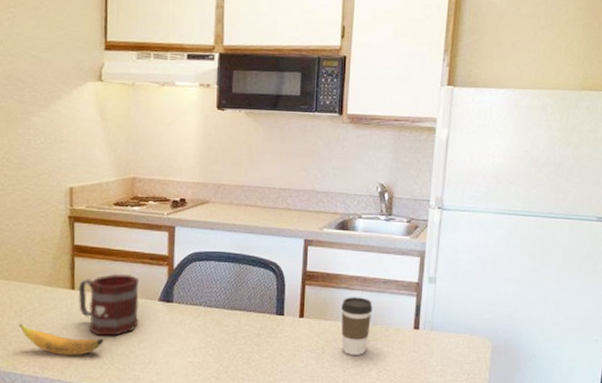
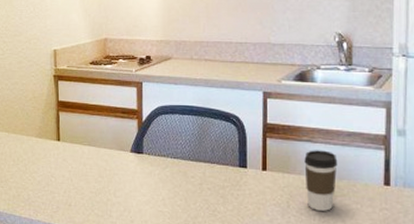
banana: present [19,323,103,356] -> none [17,171,85,202]
mug: present [78,273,140,336] -> none [63,126,113,184]

